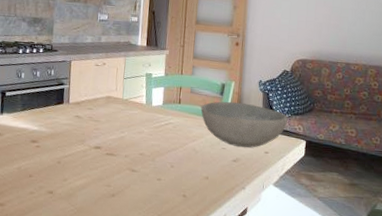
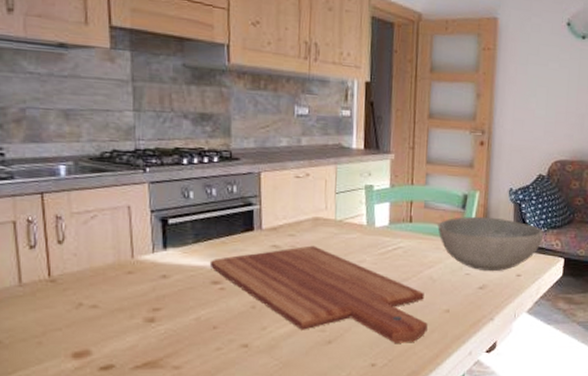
cutting board: none [31,117,191,202] -> present [209,245,428,343]

